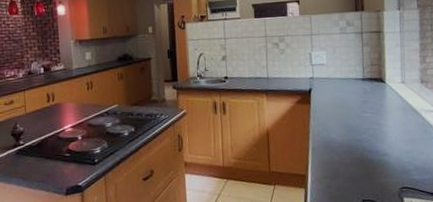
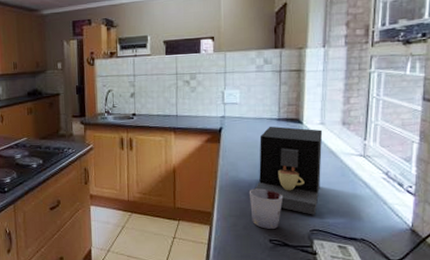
cup: none [340,148,373,189] -> present [249,188,284,229]
coffee maker: none [345,85,406,173] -> present [255,126,323,215]

